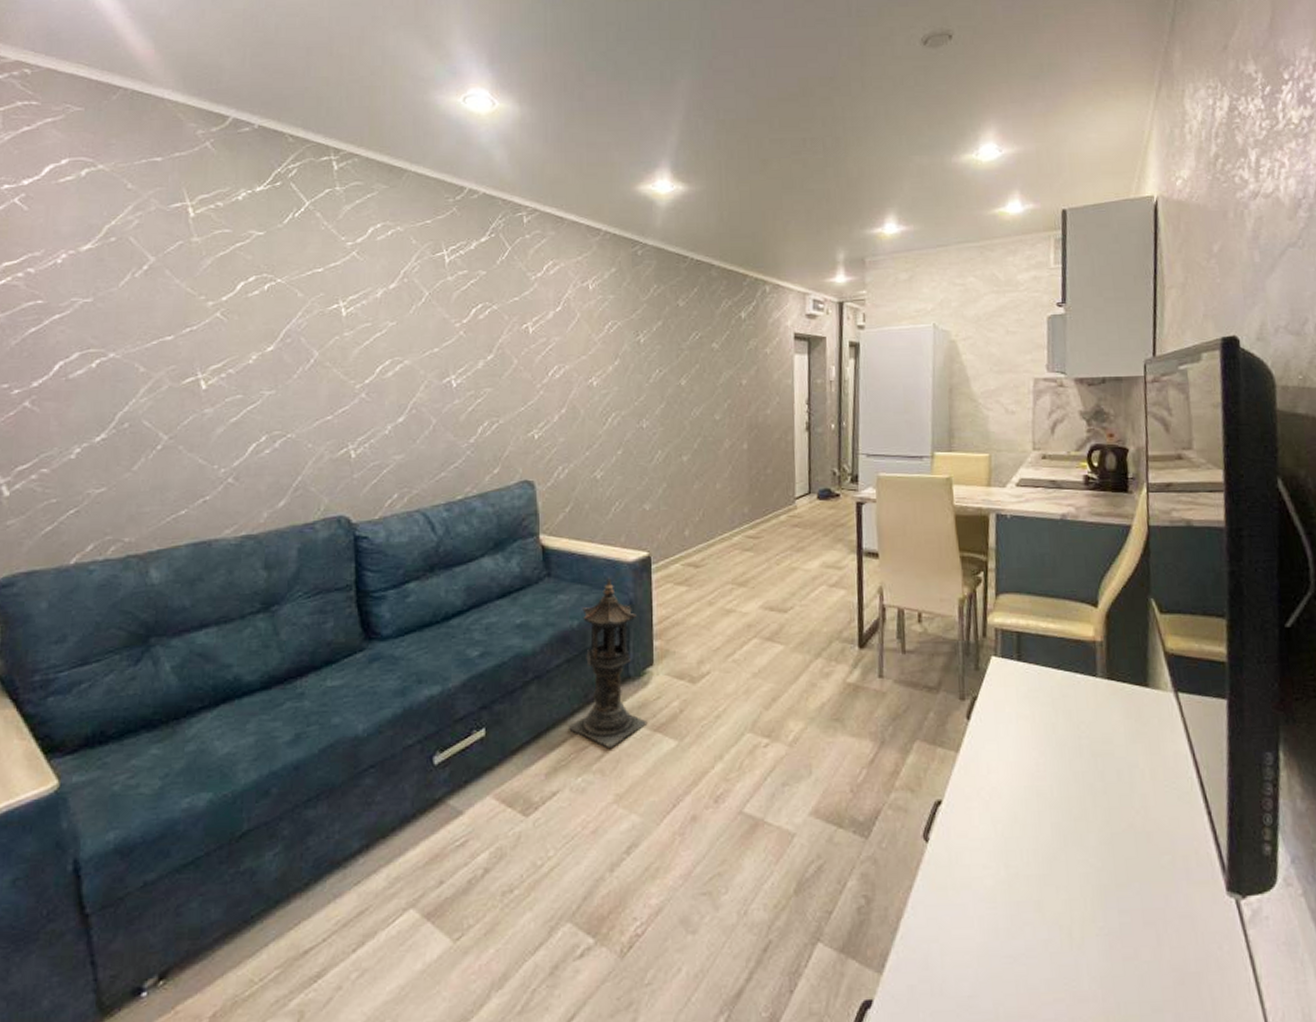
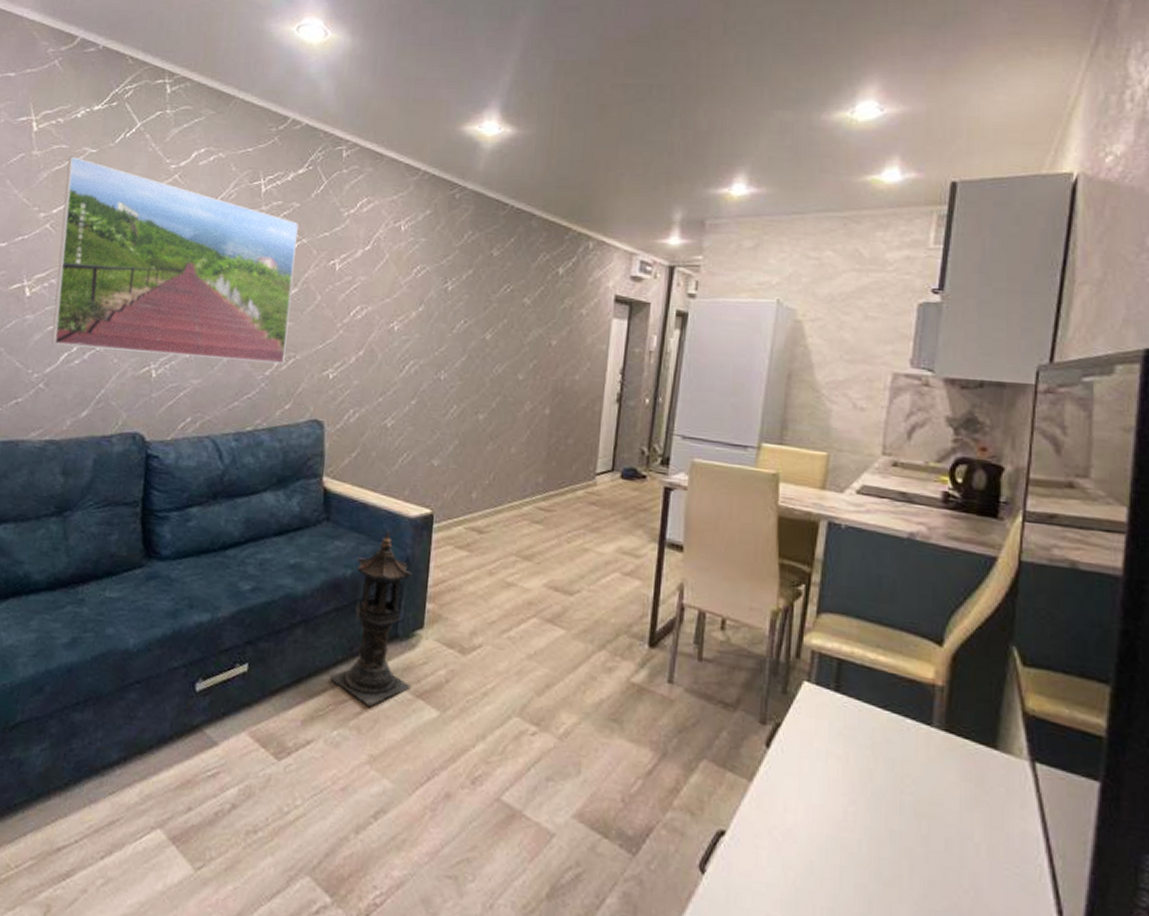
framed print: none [233,240,488,436] -> present [51,156,299,365]

